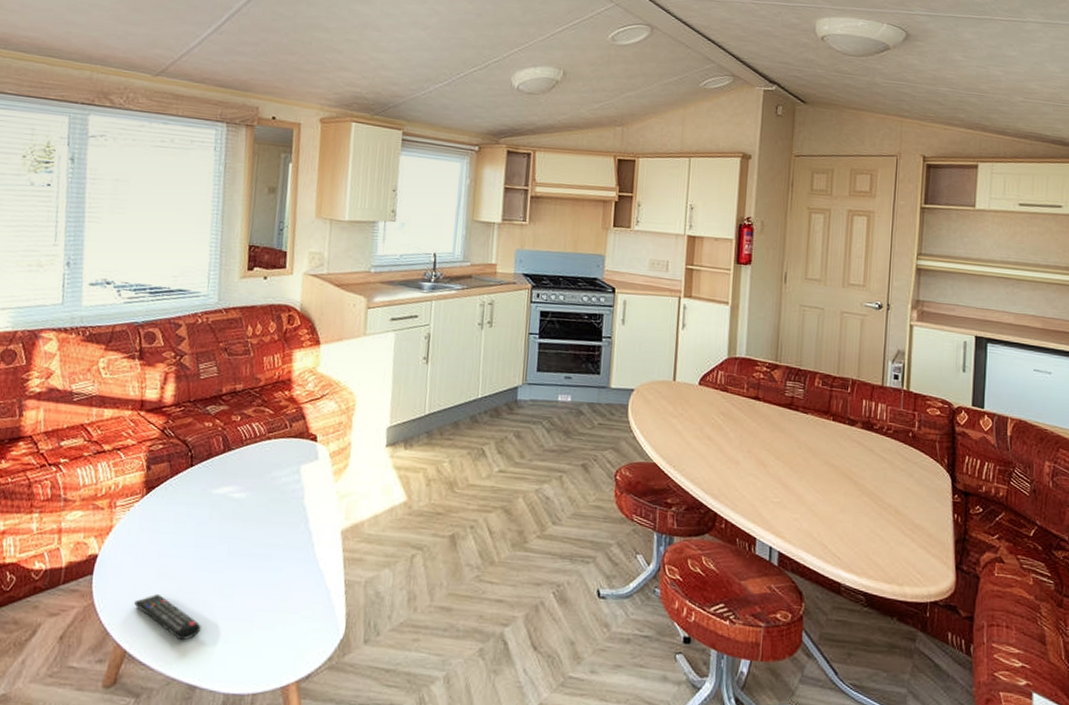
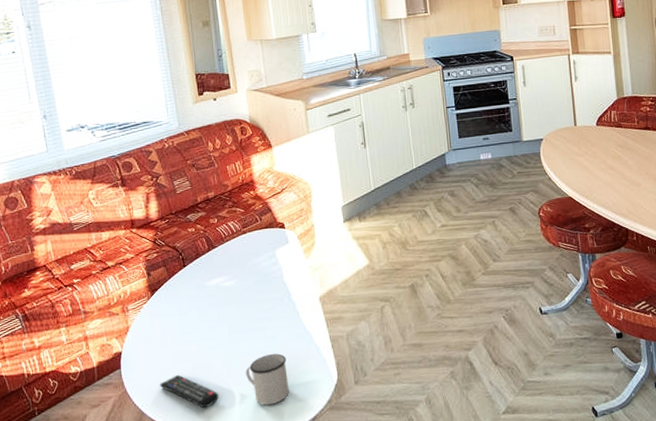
mug: none [237,588,289,651] -> present [246,353,289,406]

